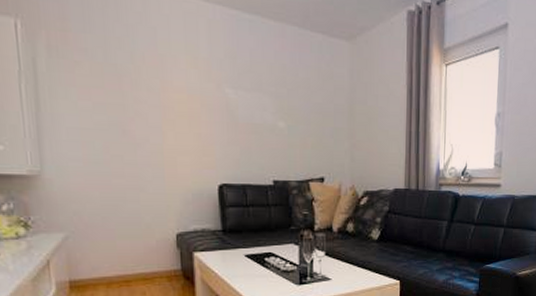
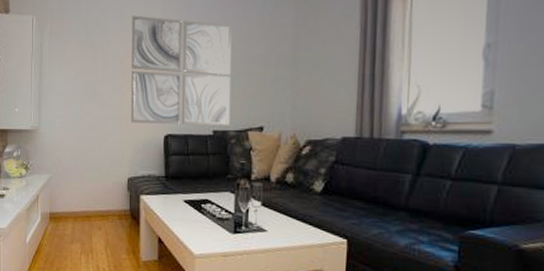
wall art: none [168,41,291,176] -> present [131,15,232,126]

